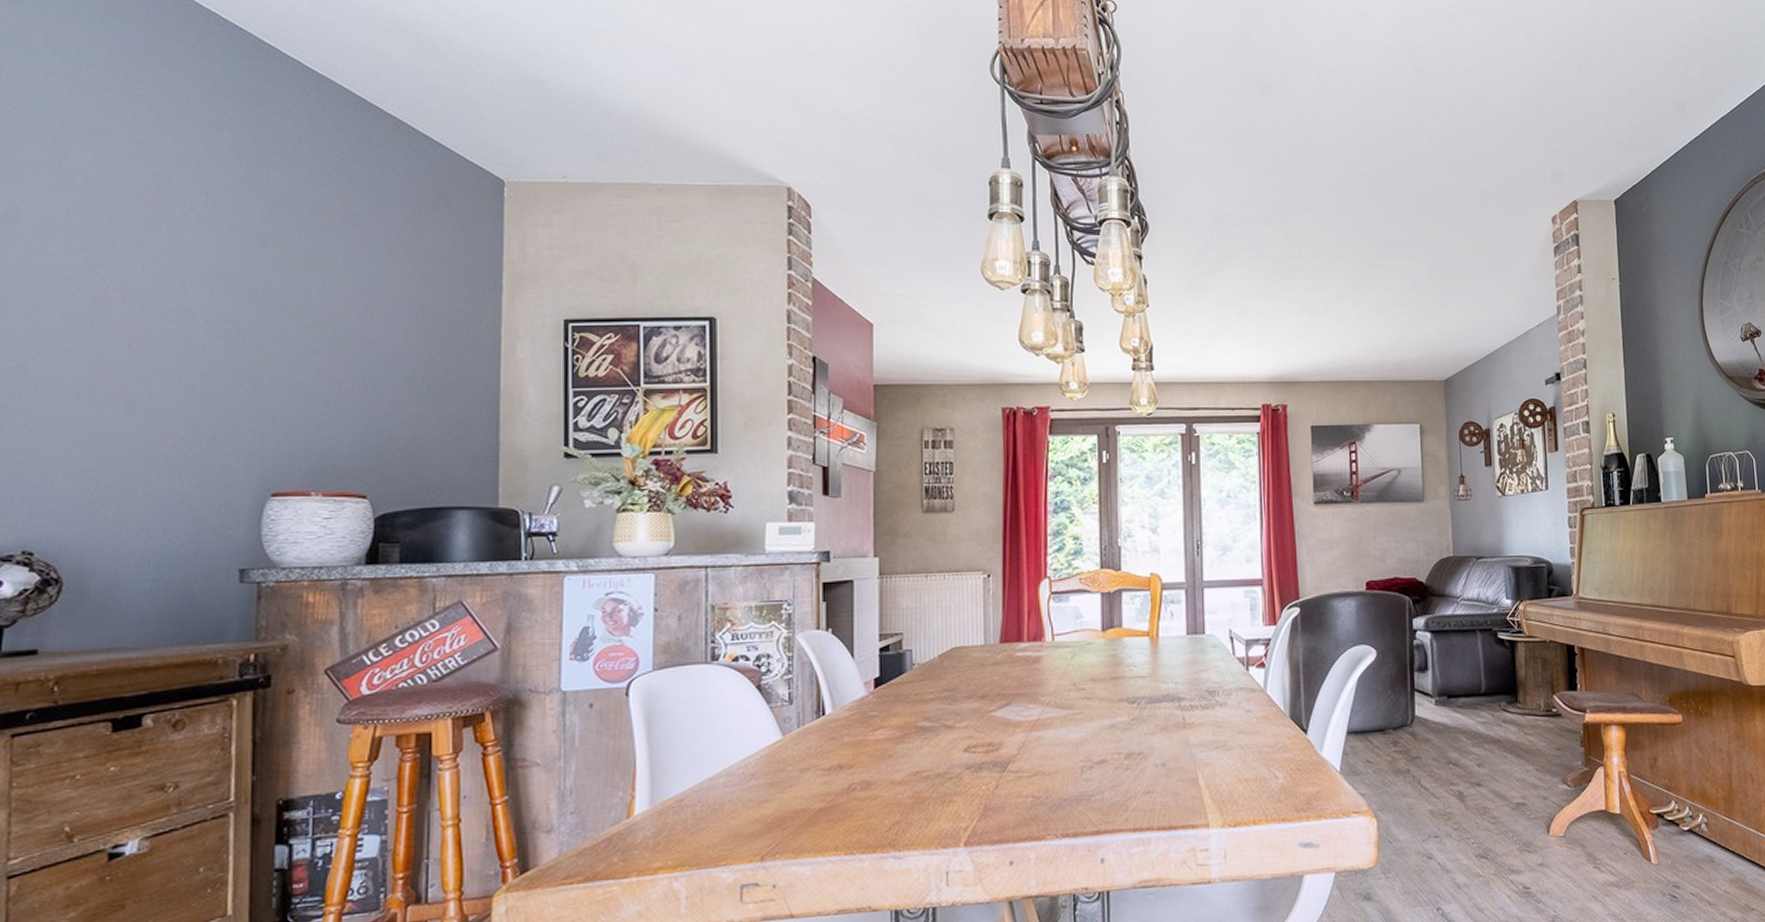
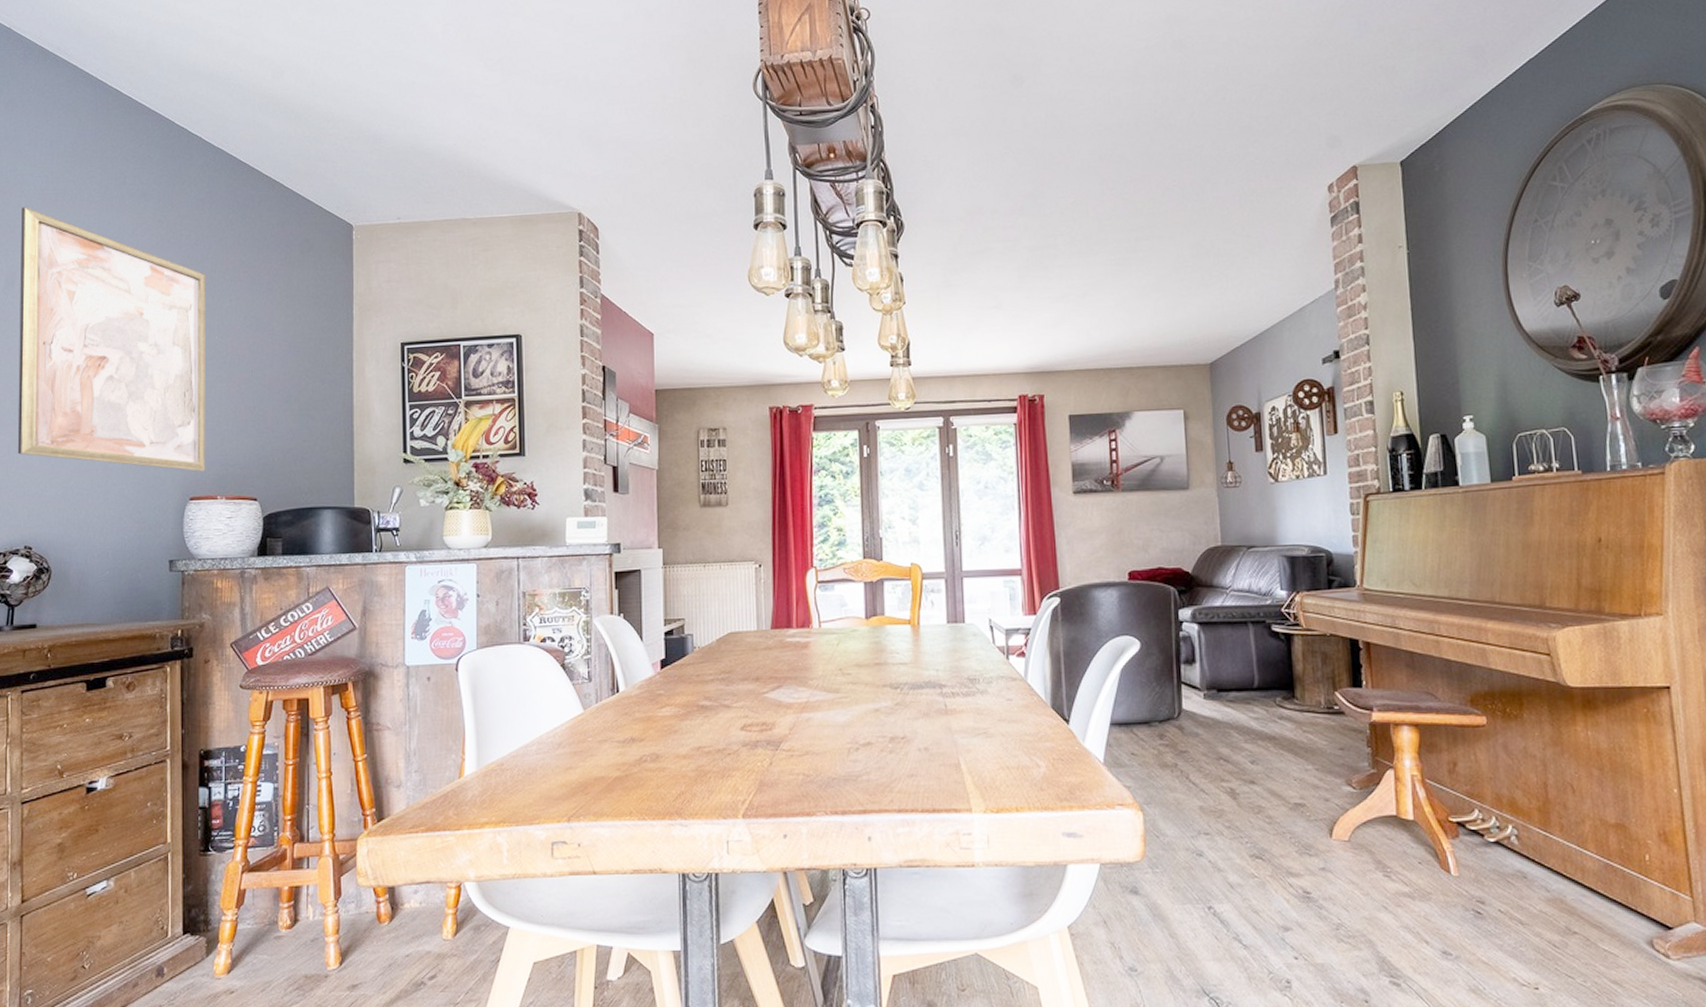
wall art: none [14,124,302,462] -> present [17,207,206,472]

